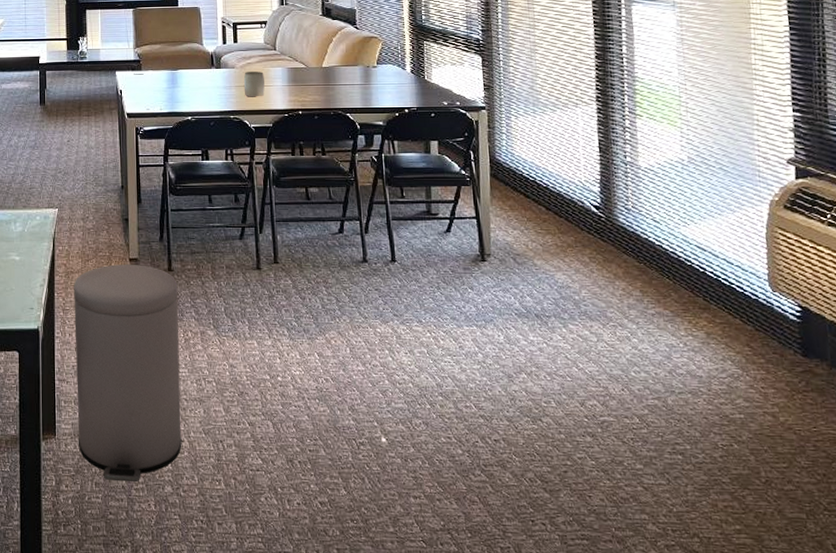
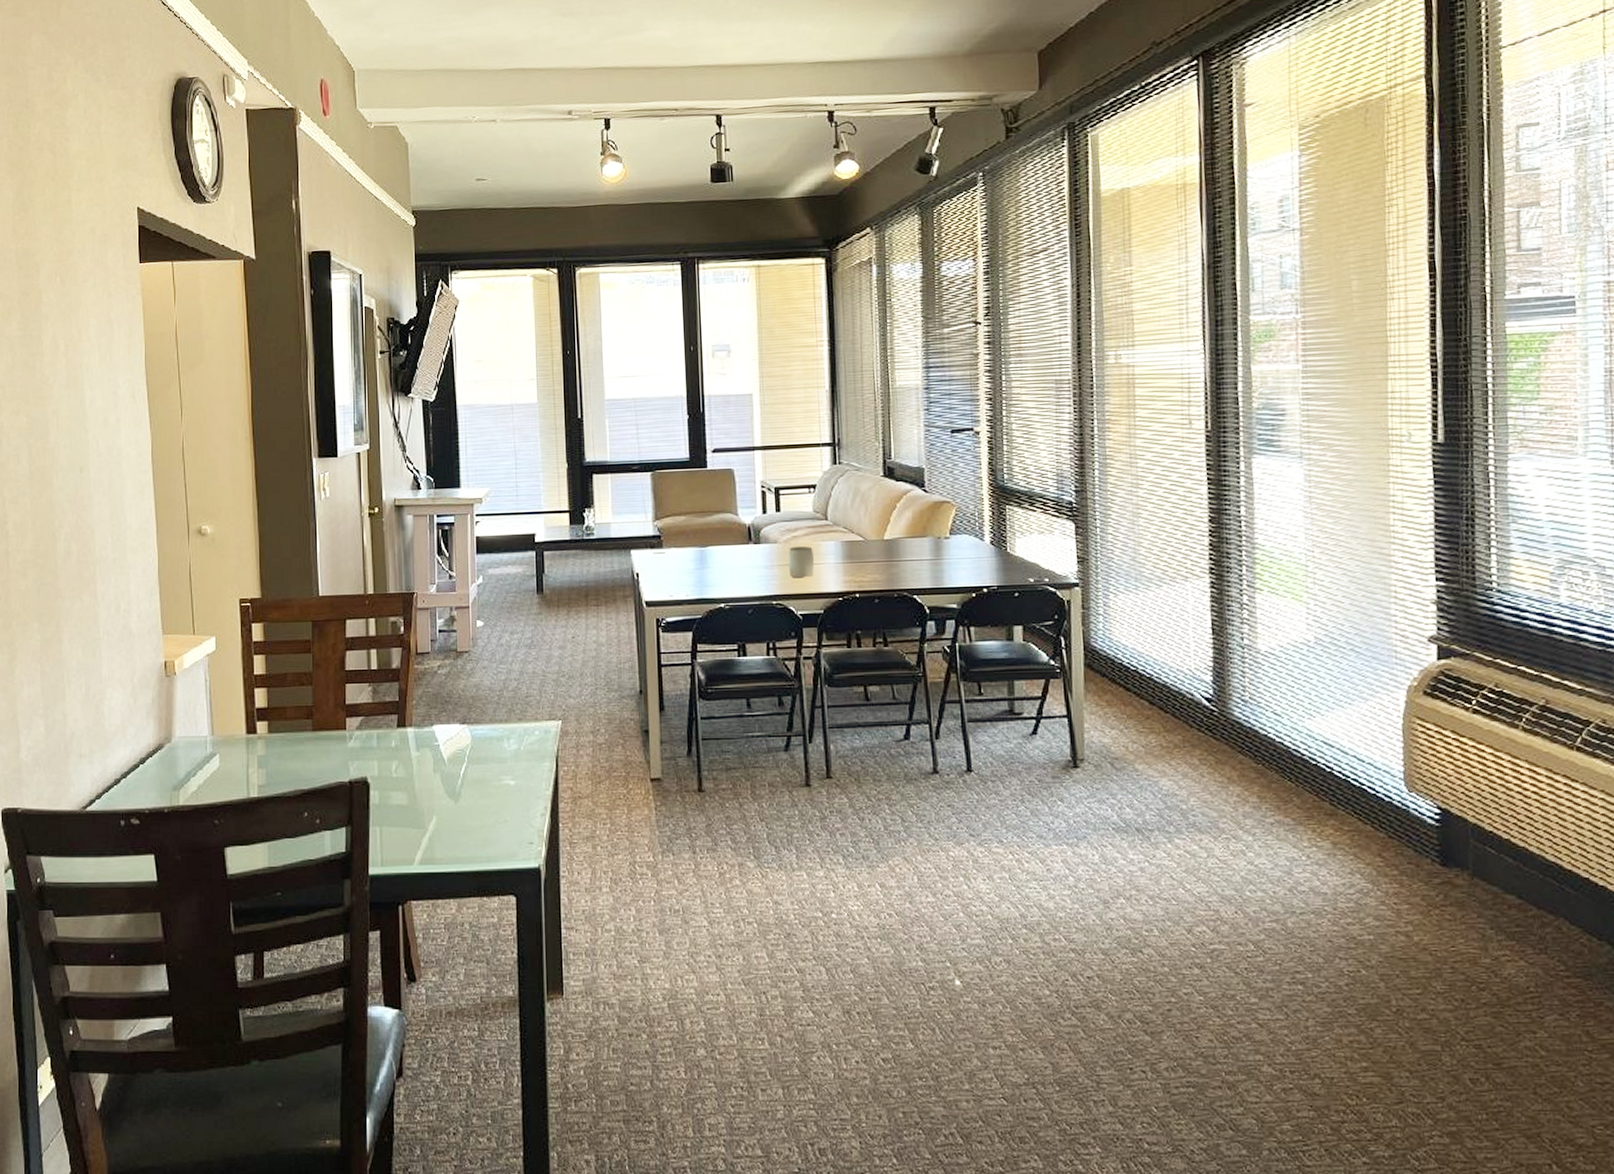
pedal bin: present [74,264,182,483] -> none [582,786,717,1046]

